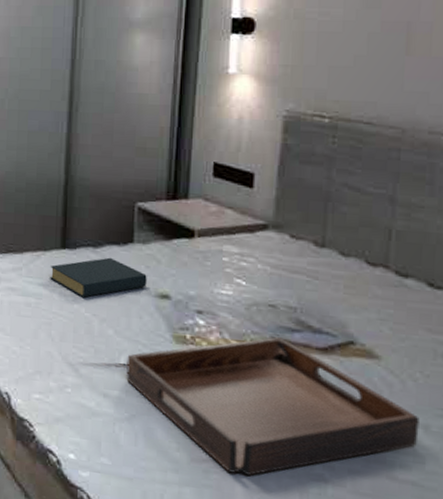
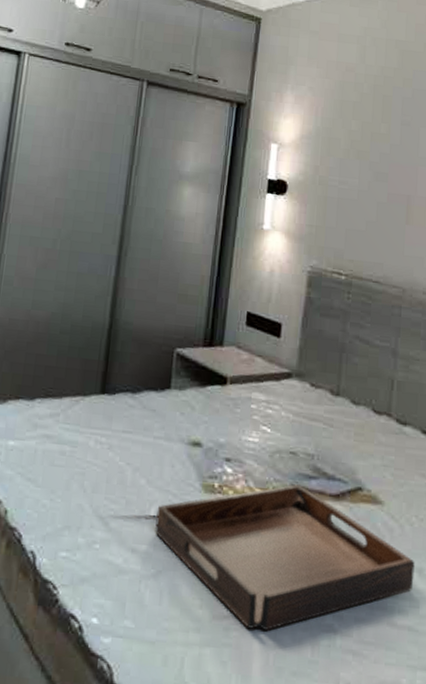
hardback book: present [50,257,147,298] -> none [87,403,181,445]

